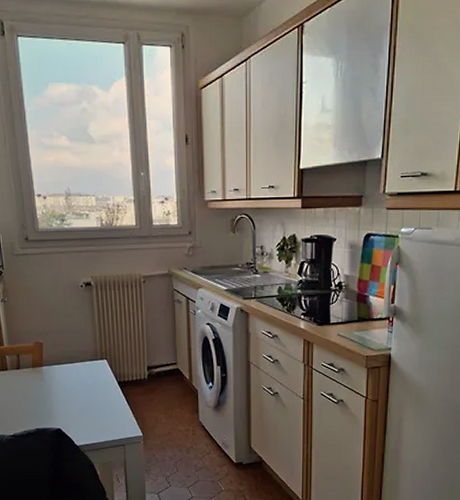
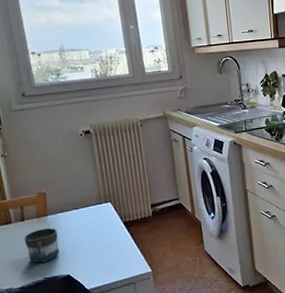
mug: none [19,378,52,413] -> present [24,228,60,263]

